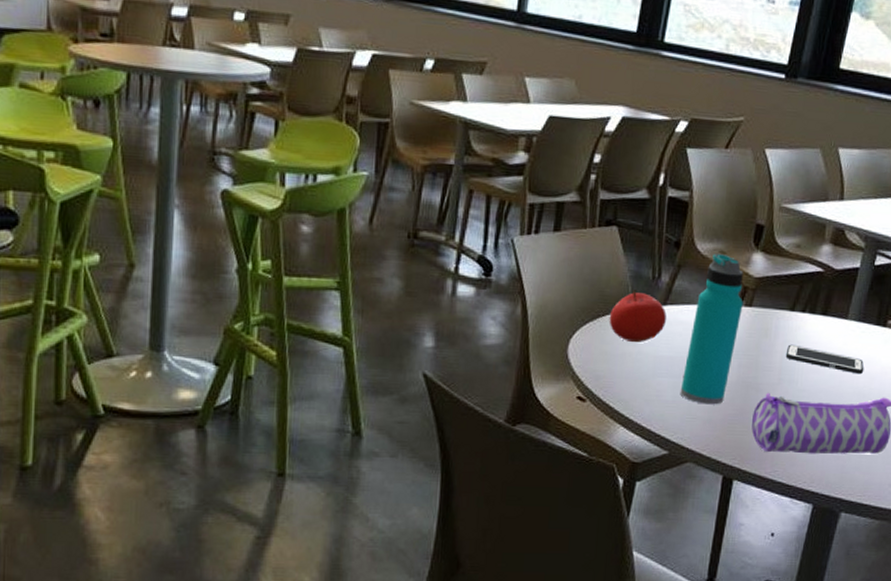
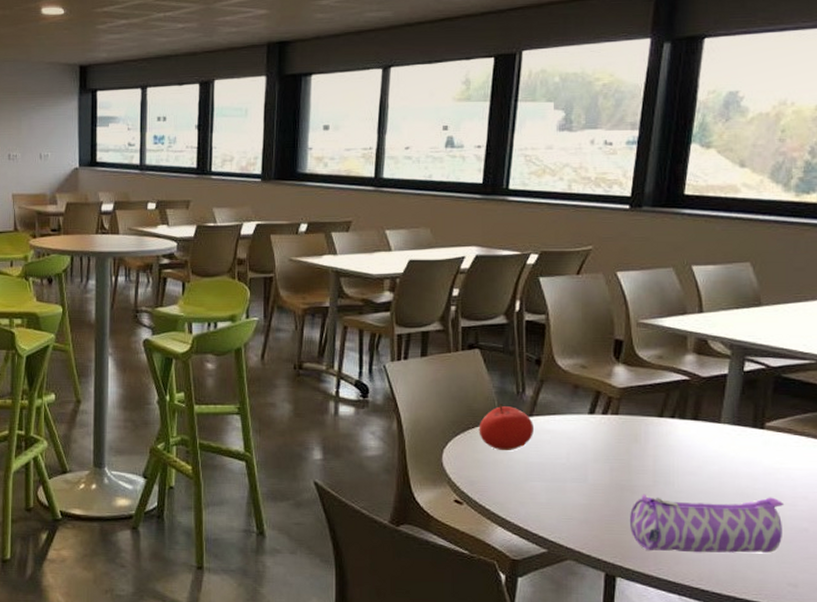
water bottle: present [680,253,743,405] -> none [554,367,609,506]
cell phone: present [785,344,864,375] -> none [658,448,744,476]

